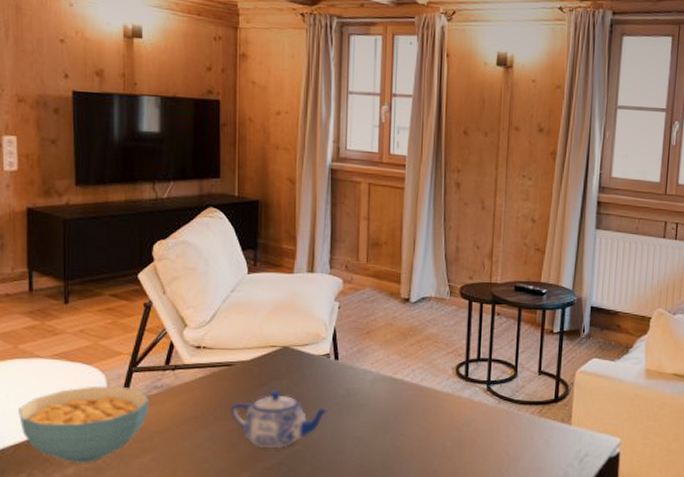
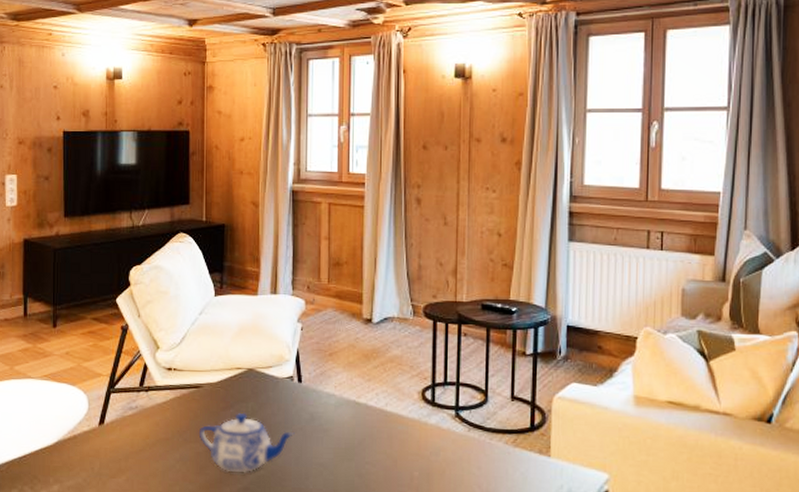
cereal bowl: present [17,386,150,463] -> none [12,406,125,481]

